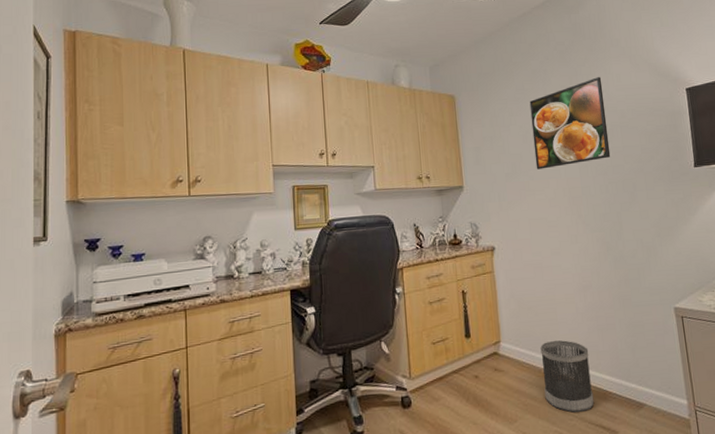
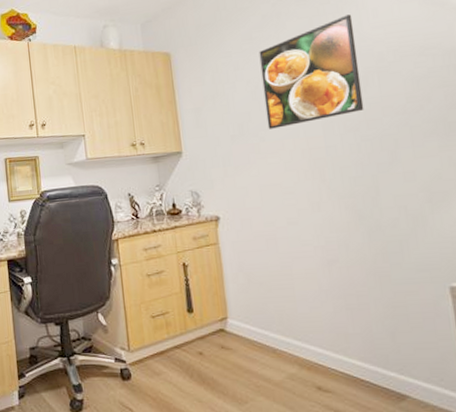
wastebasket: present [540,340,595,413] -> none [274,319,342,398]

